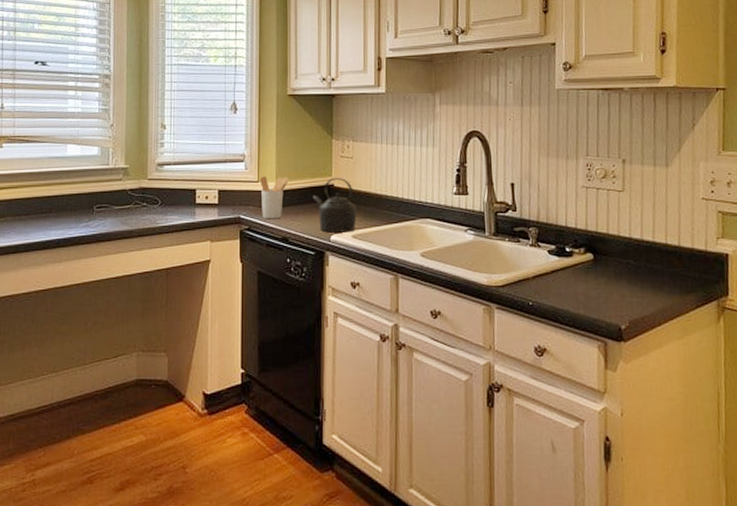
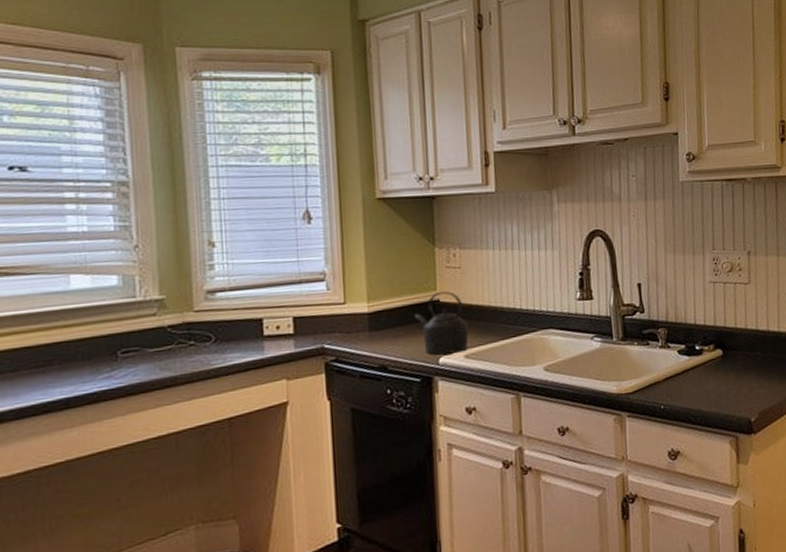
utensil holder: present [259,176,289,219] -> none [346,295,384,347]

